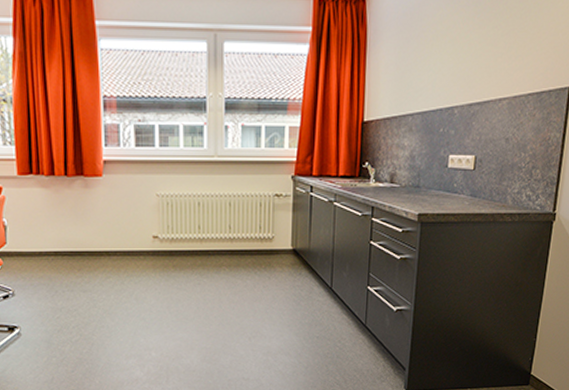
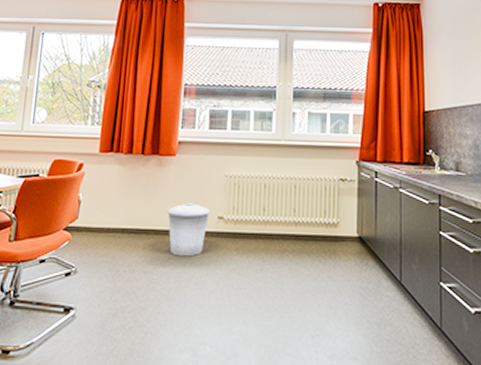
trash can: none [100,224,144,275] -> present [167,203,210,257]

